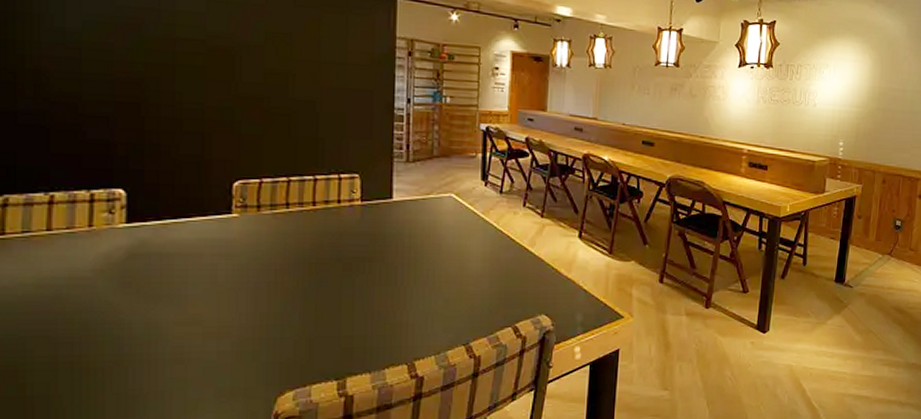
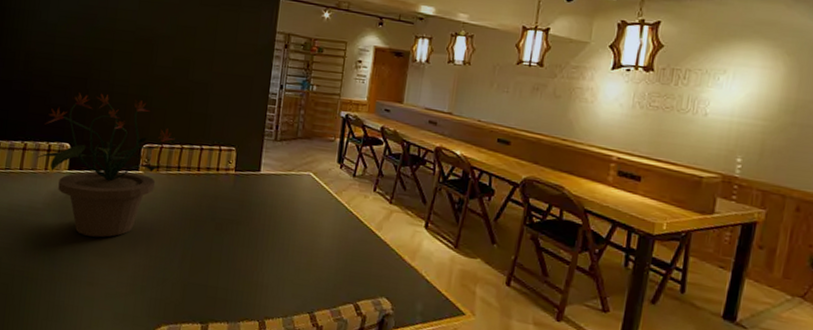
potted plant: none [72,120,278,303] -> present [36,93,175,238]

